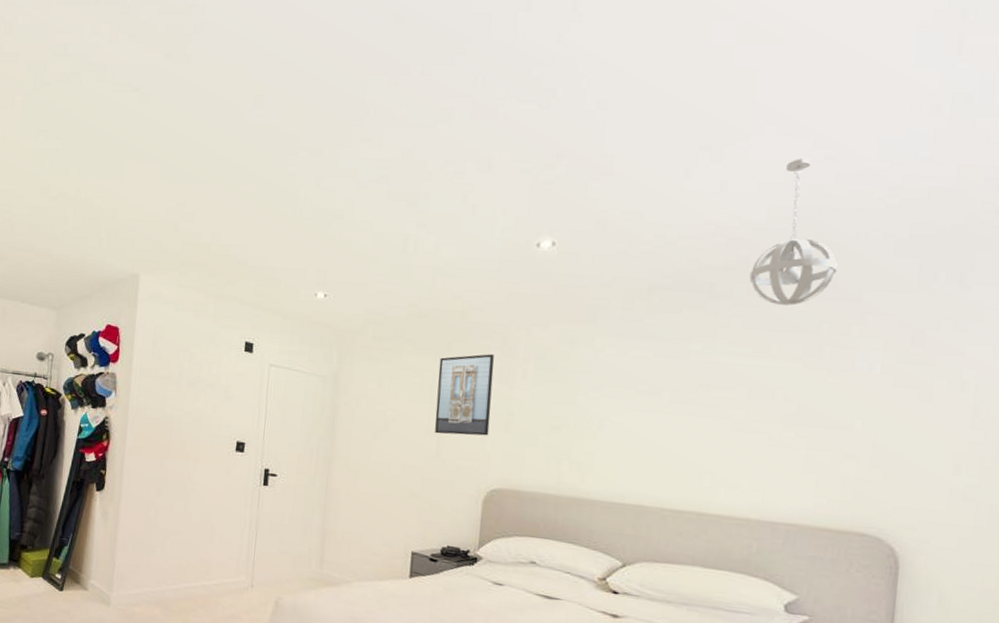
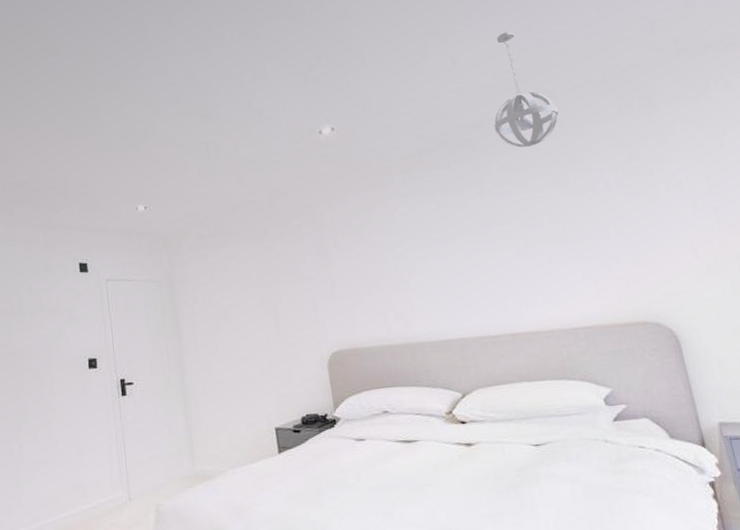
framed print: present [435,354,494,436] -> none [260,231,318,312]

